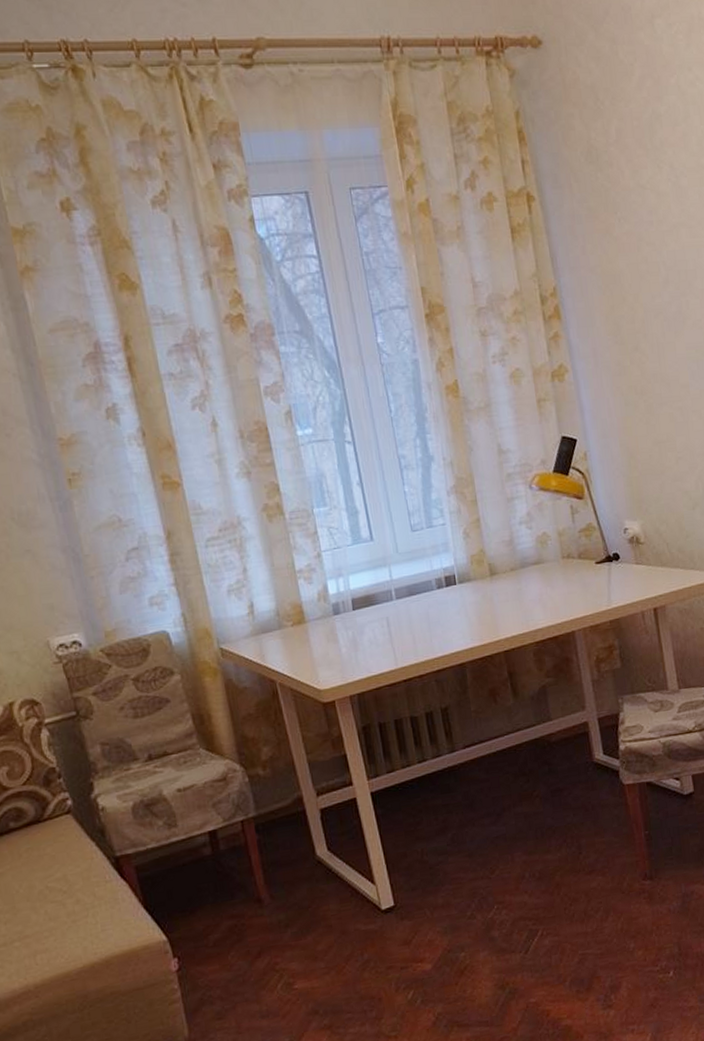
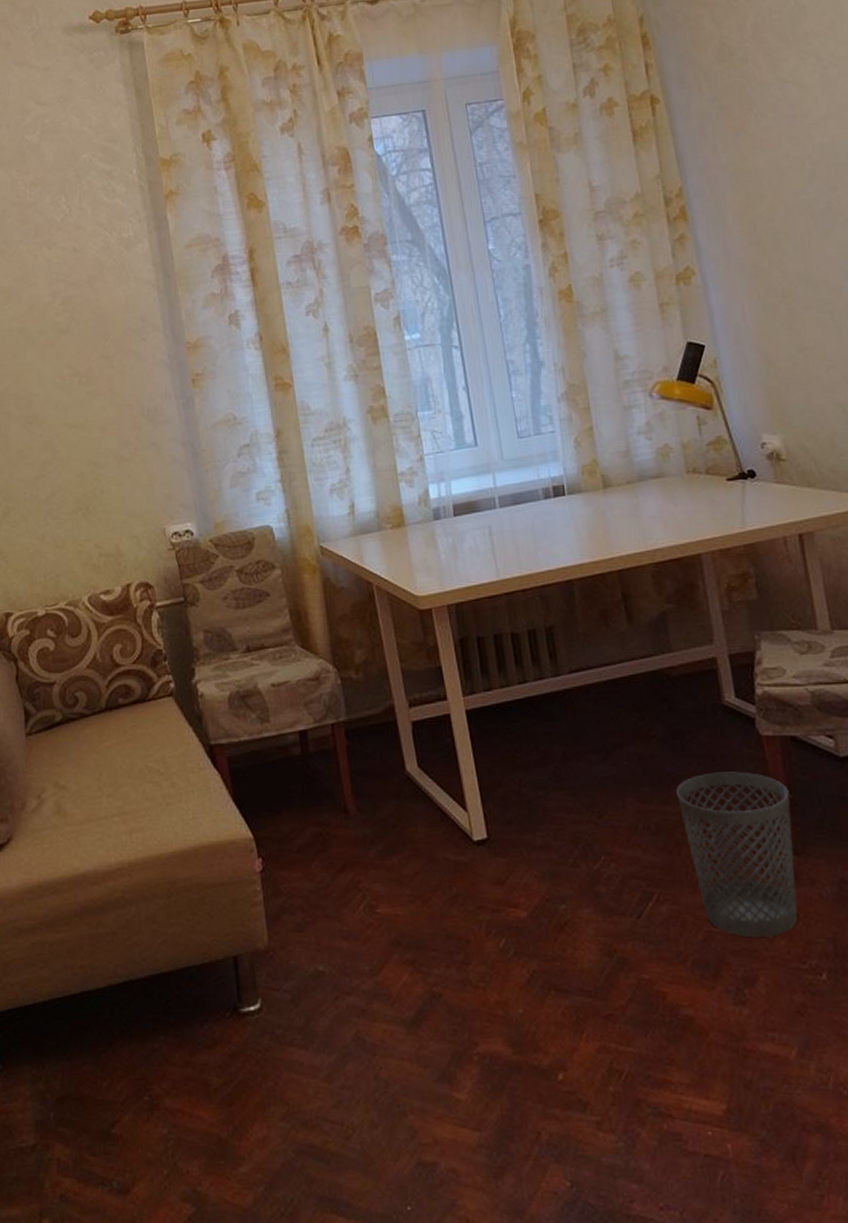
wastebasket: none [556,817,652,954] -> present [676,771,798,937]

